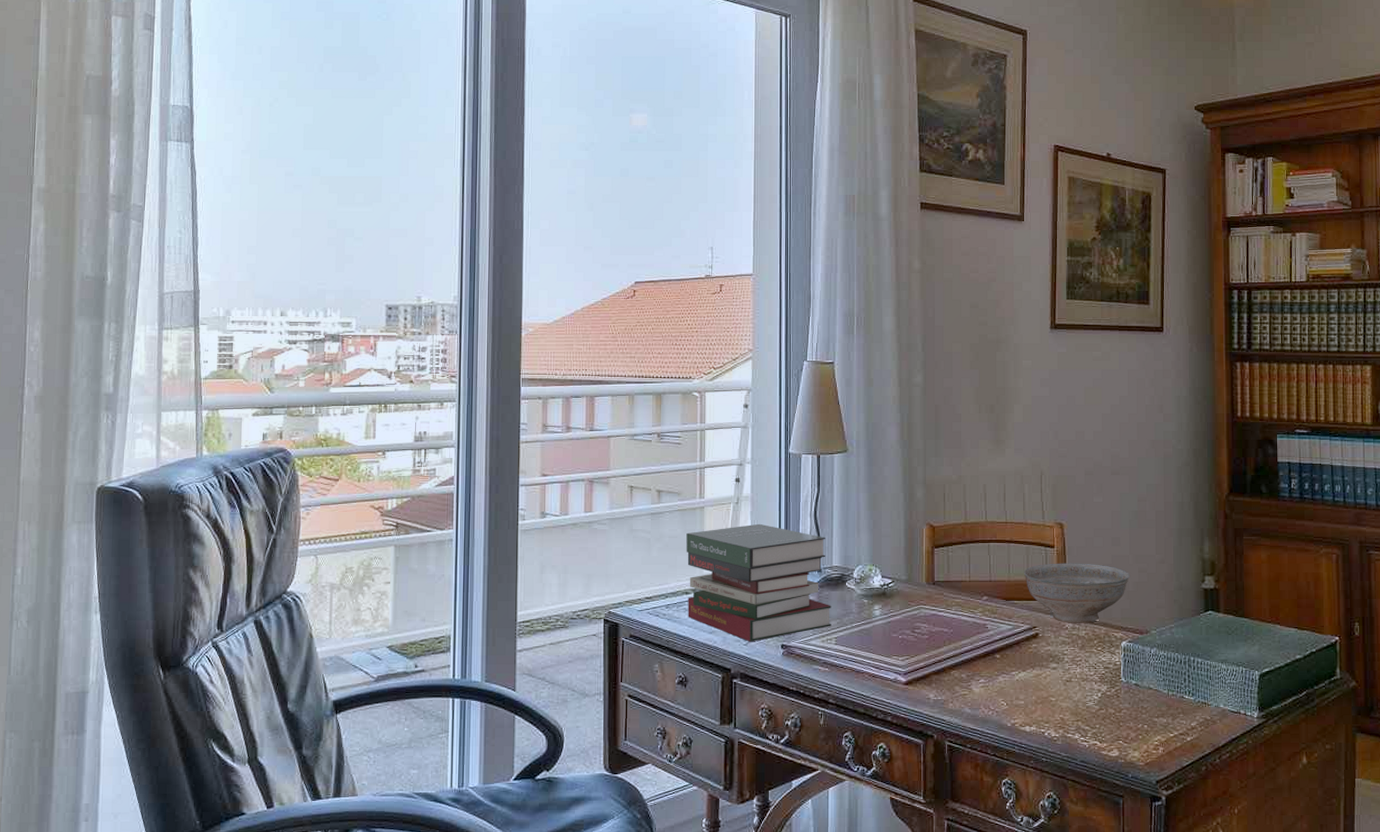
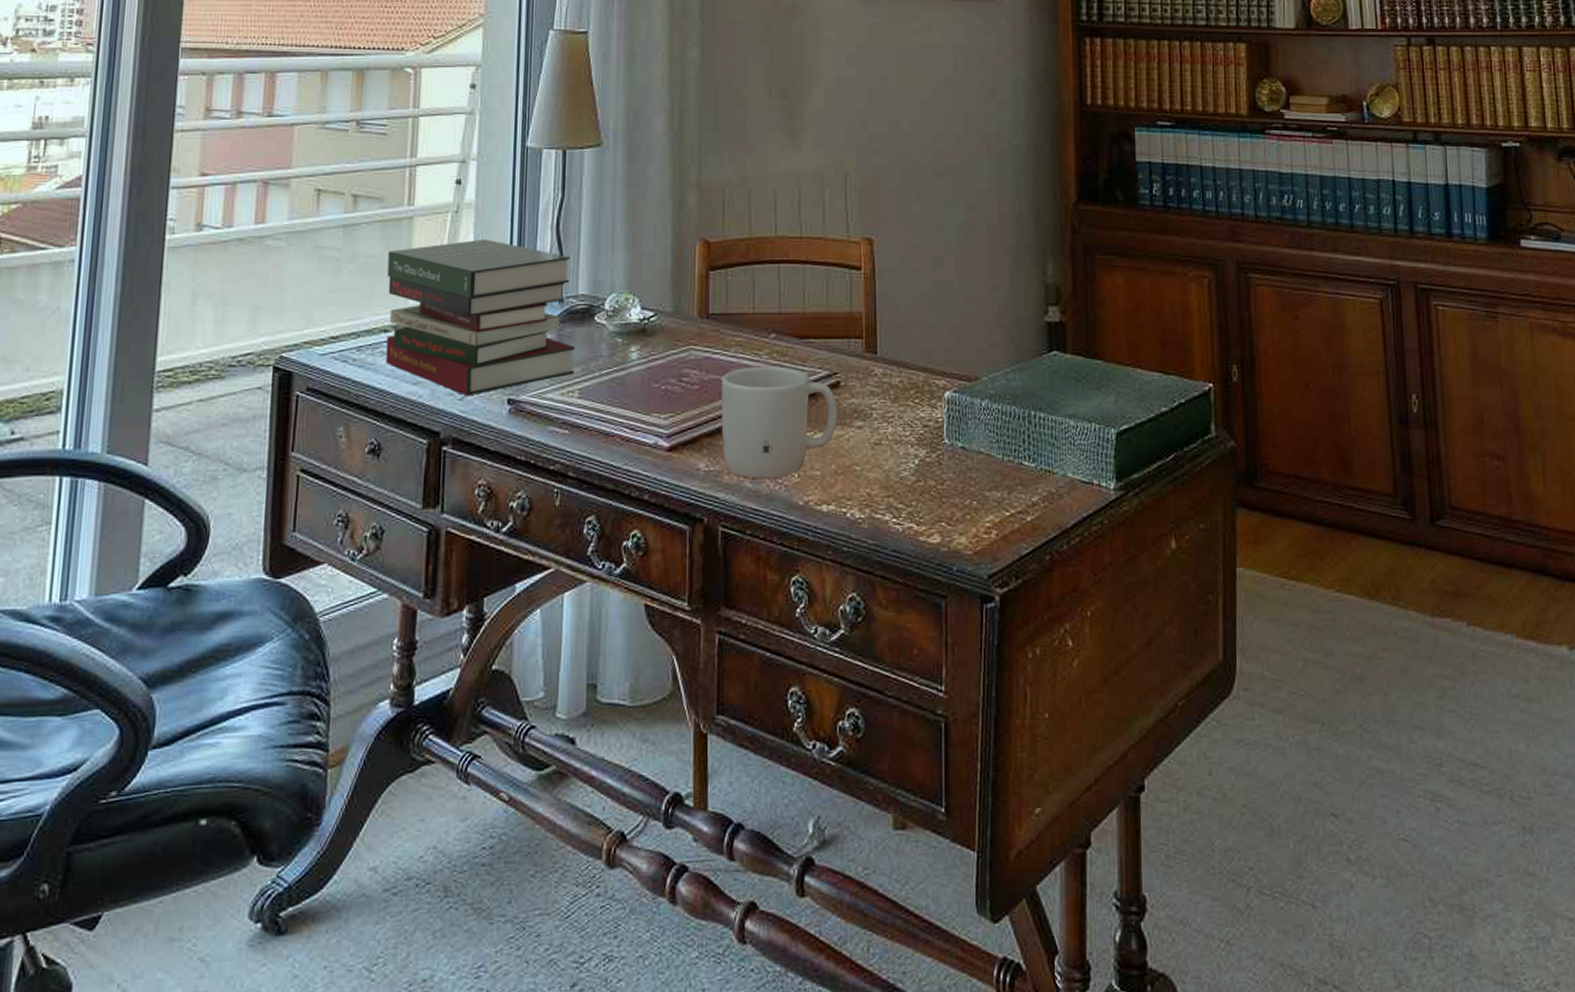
mug: none [945,621,1037,707] -> present [720,366,838,480]
decorative bowl: present [1023,563,1131,623] -> none [822,289,956,368]

